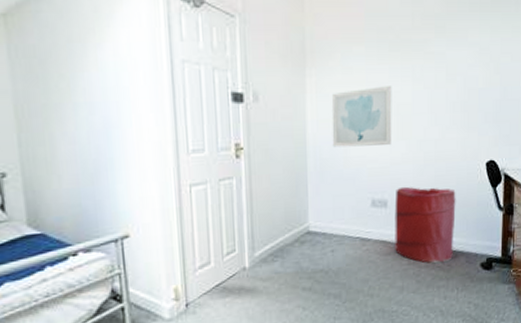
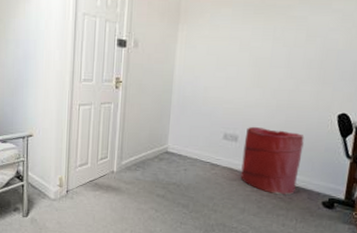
wall art: present [331,86,392,148] -> none [195,42,253,92]

